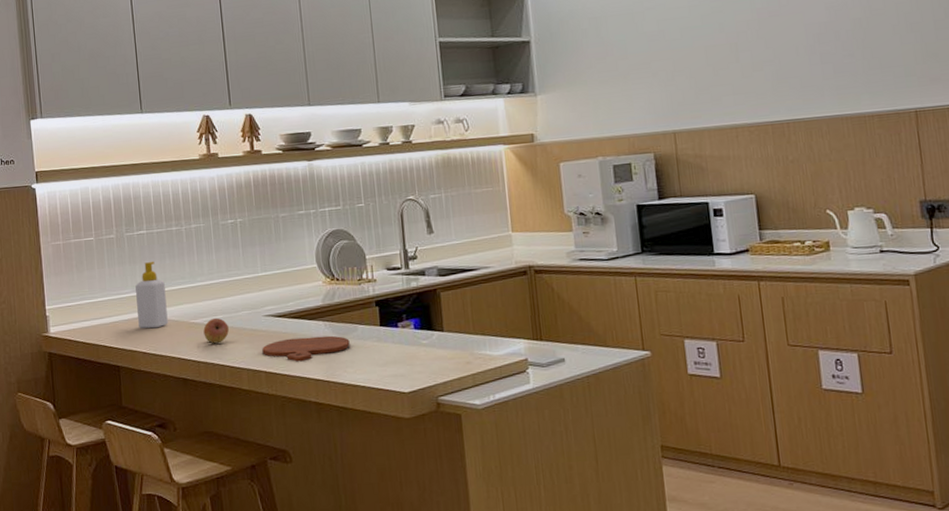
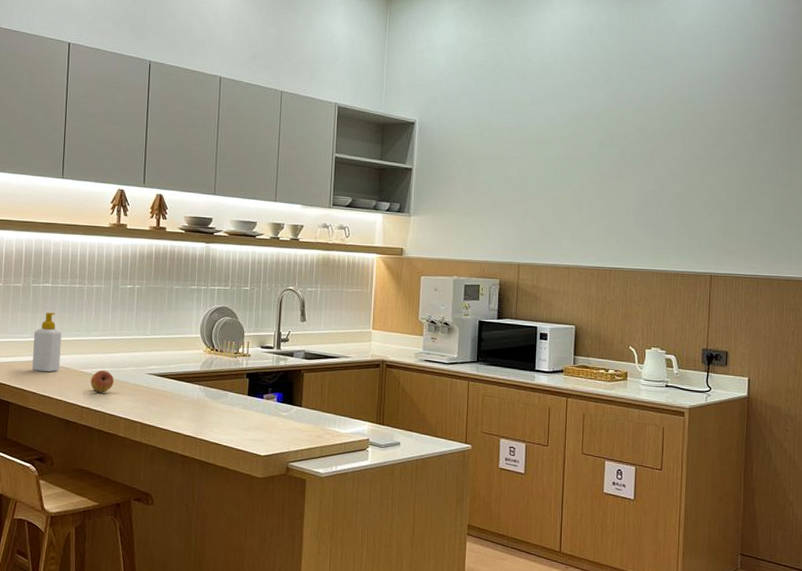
cutting board: present [262,335,350,362] -> none [141,396,219,418]

